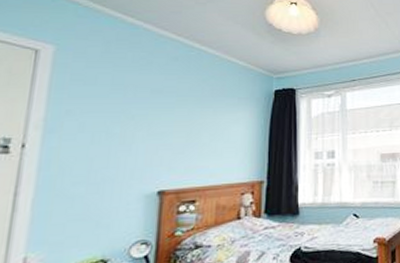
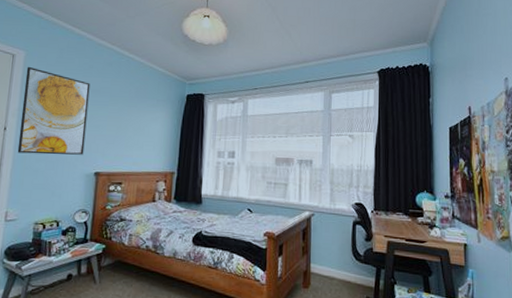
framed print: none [42,64,150,177] -> present [17,66,90,155]

